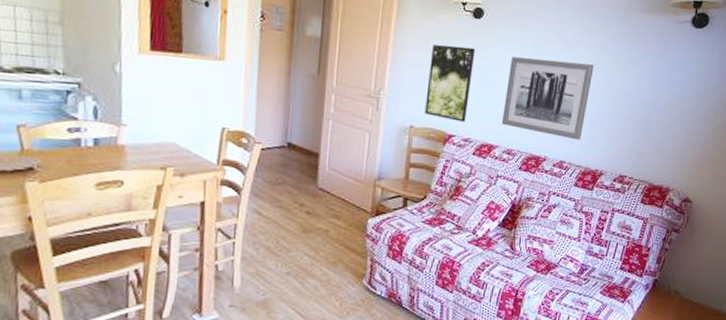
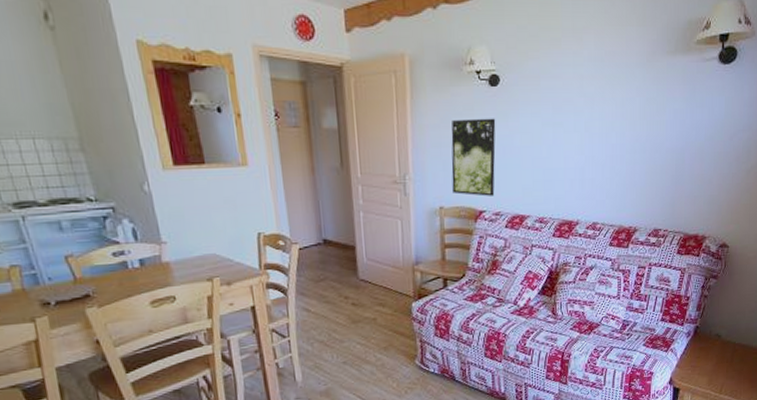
wall art: present [501,57,594,140] -> none [530,119,619,200]

